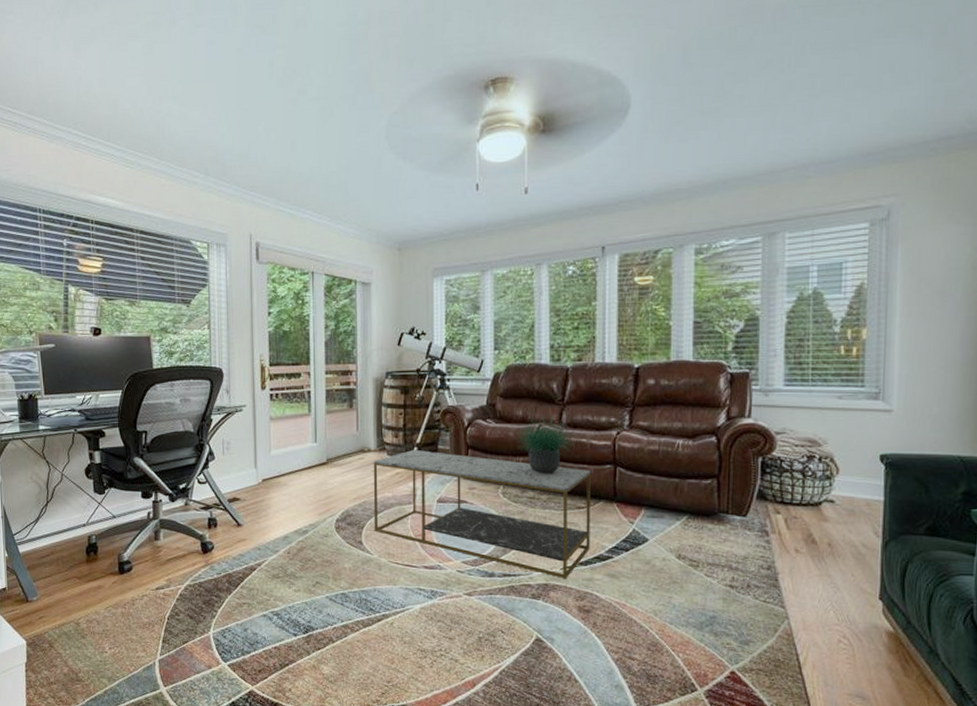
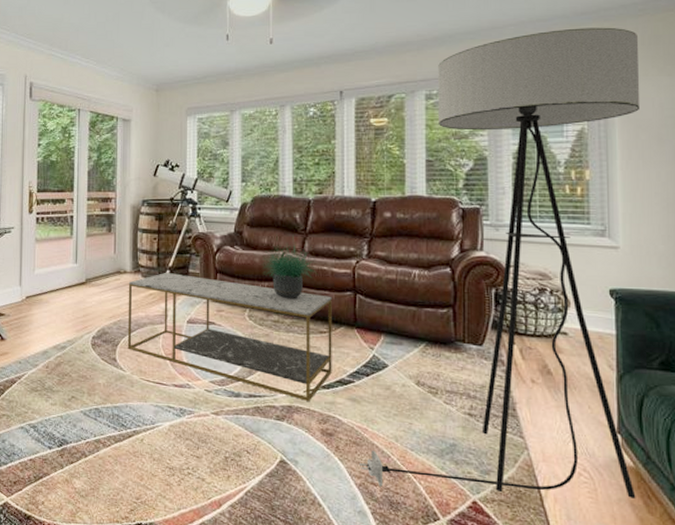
floor lamp: none [617,169,927,663] -> present [360,27,641,499]

